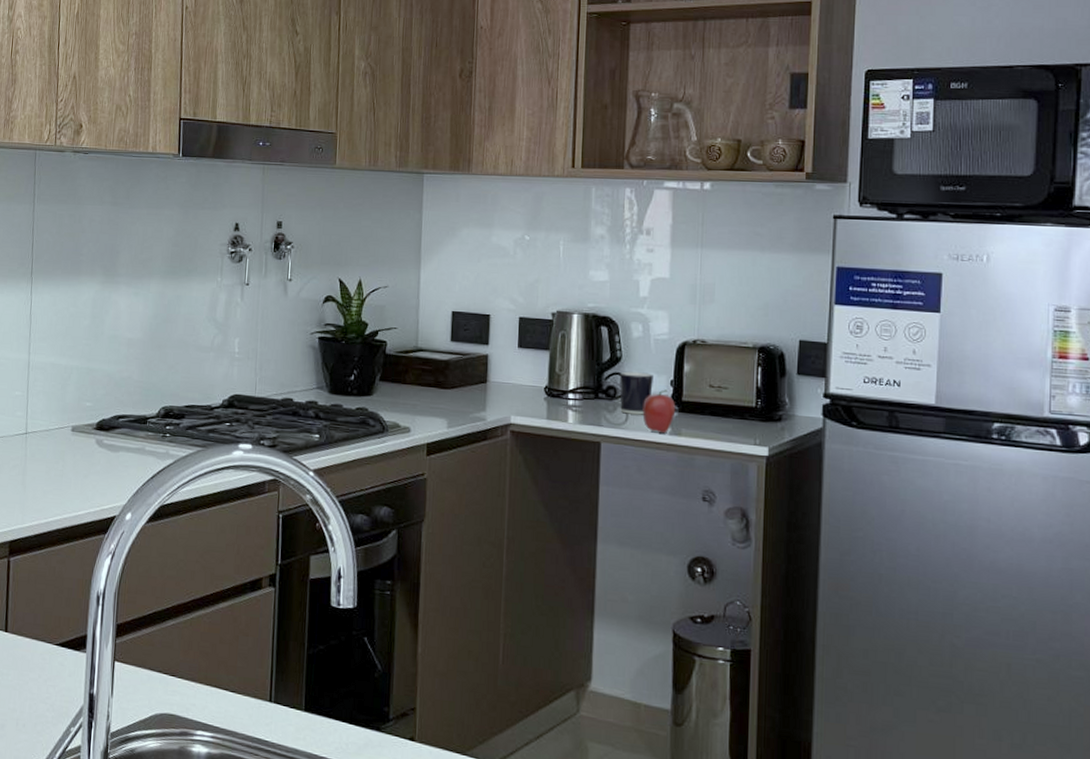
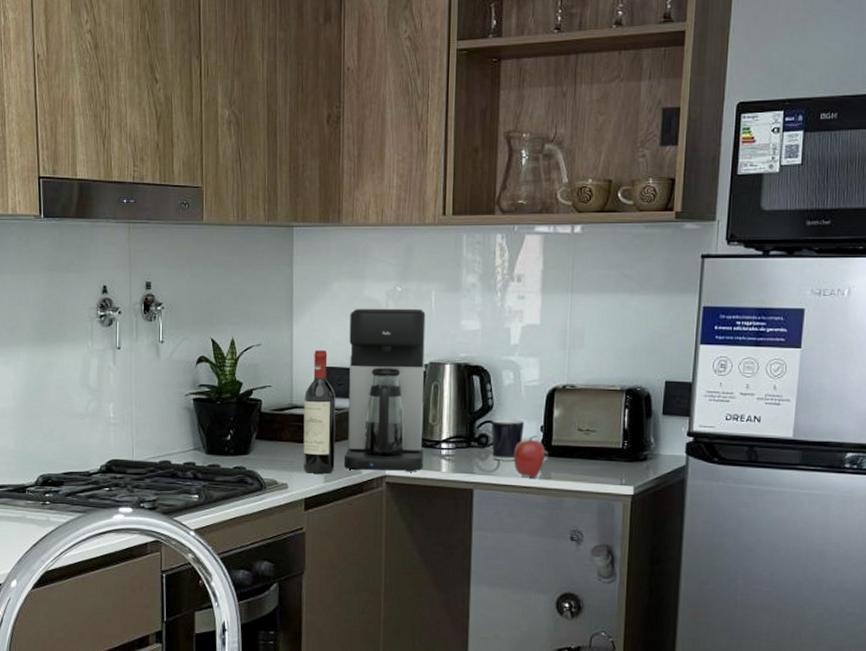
wine bottle: none [426,294,462,419] -> present [303,350,336,474]
coffee maker: none [467,254,554,422] -> present [343,308,426,472]

